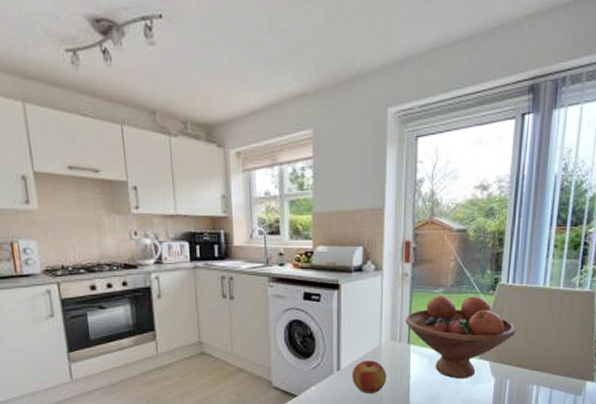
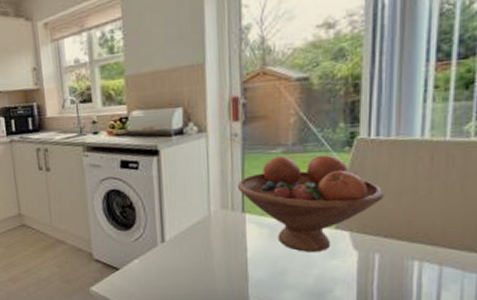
apple: present [351,360,387,394] -> none [178,231,219,269]

